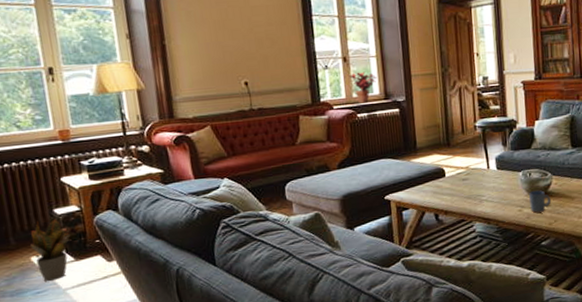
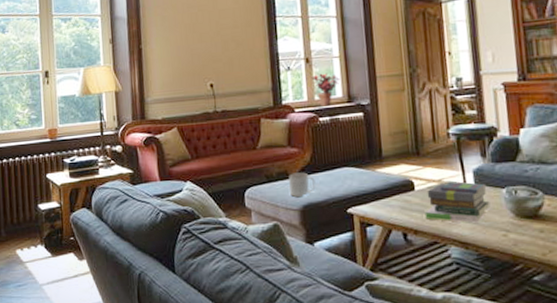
potted plant: present [30,218,72,281] -> none [17,213,50,275]
mug: none [328,165,355,188] -> present [289,172,316,198]
books: none [454,167,509,202] -> present [424,181,490,223]
mug: present [529,190,551,213] -> none [515,211,543,241]

